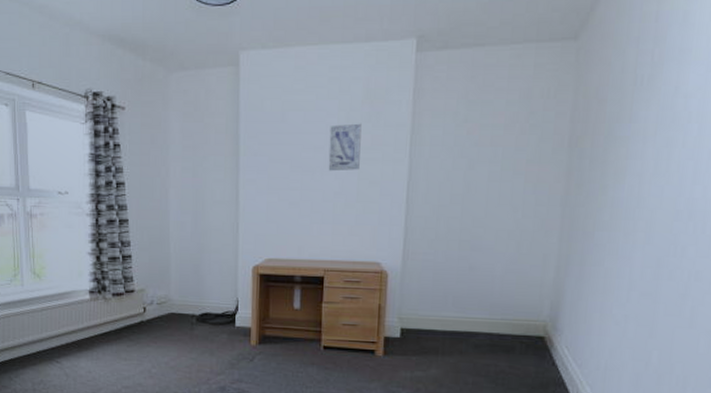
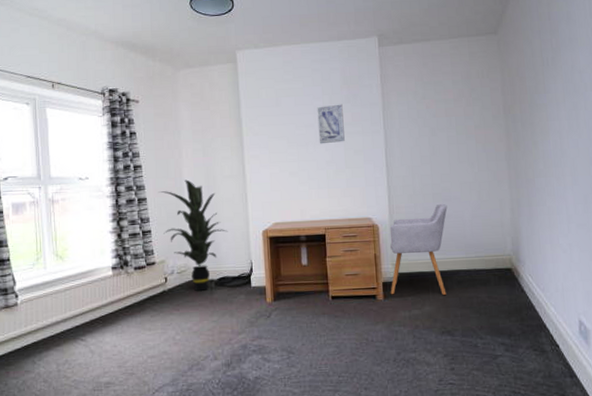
indoor plant: none [142,202,215,326] -> present [159,179,228,292]
chair: none [392,254,476,360] -> present [390,204,448,296]

